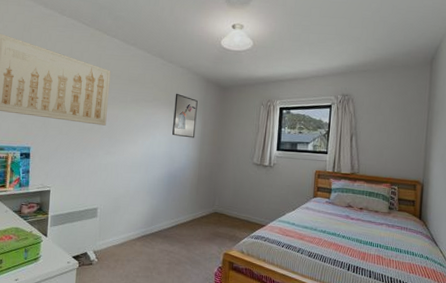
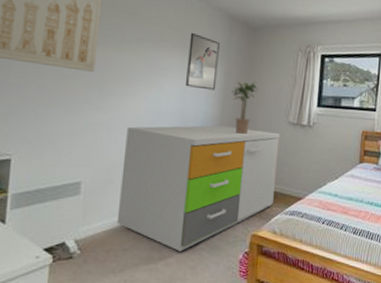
storage cabinet: none [123,166,246,264] -> present [116,125,280,252]
potted plant: none [208,131,229,173] -> present [232,82,259,134]

